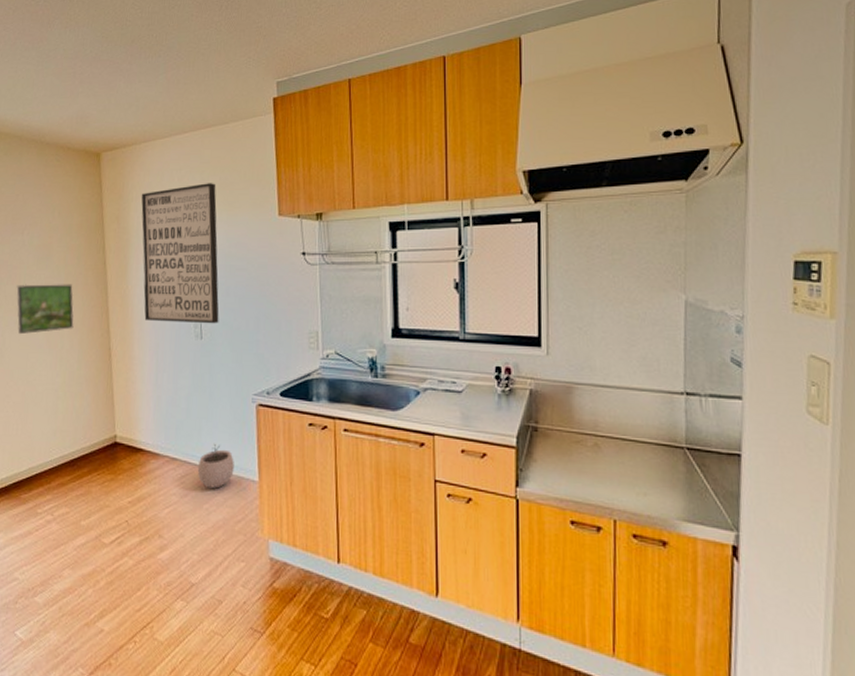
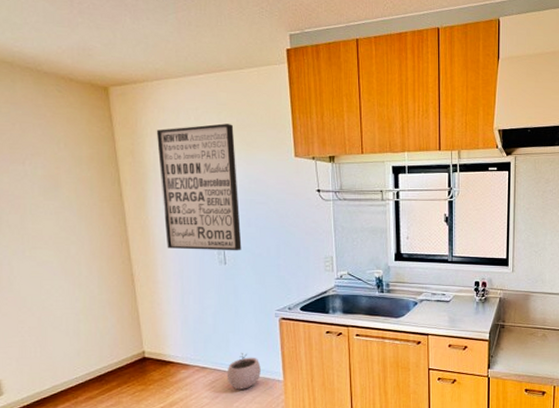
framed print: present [16,284,74,335] -> none [22,214,91,263]

